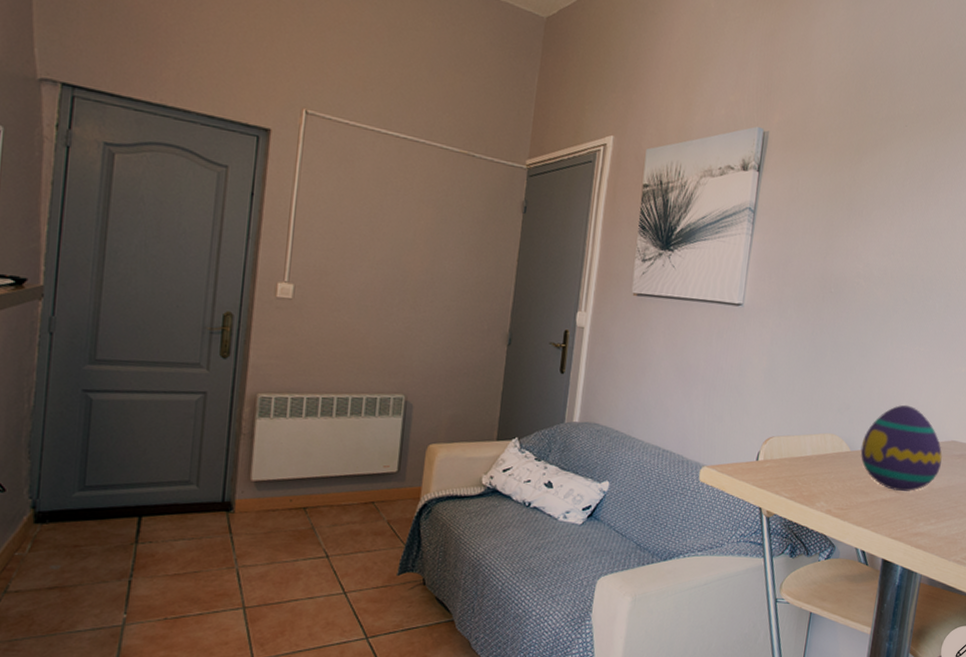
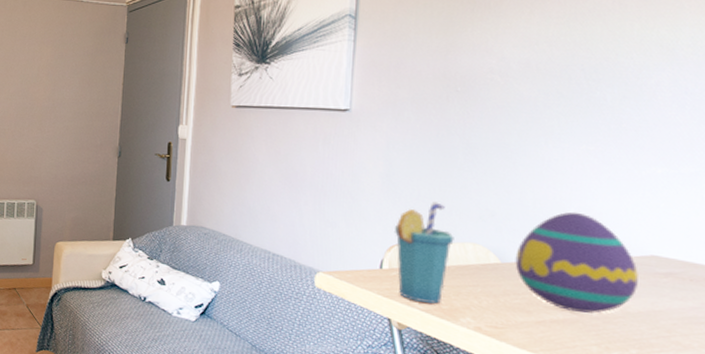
cup: none [770,396,818,492] -> present [393,202,454,304]

